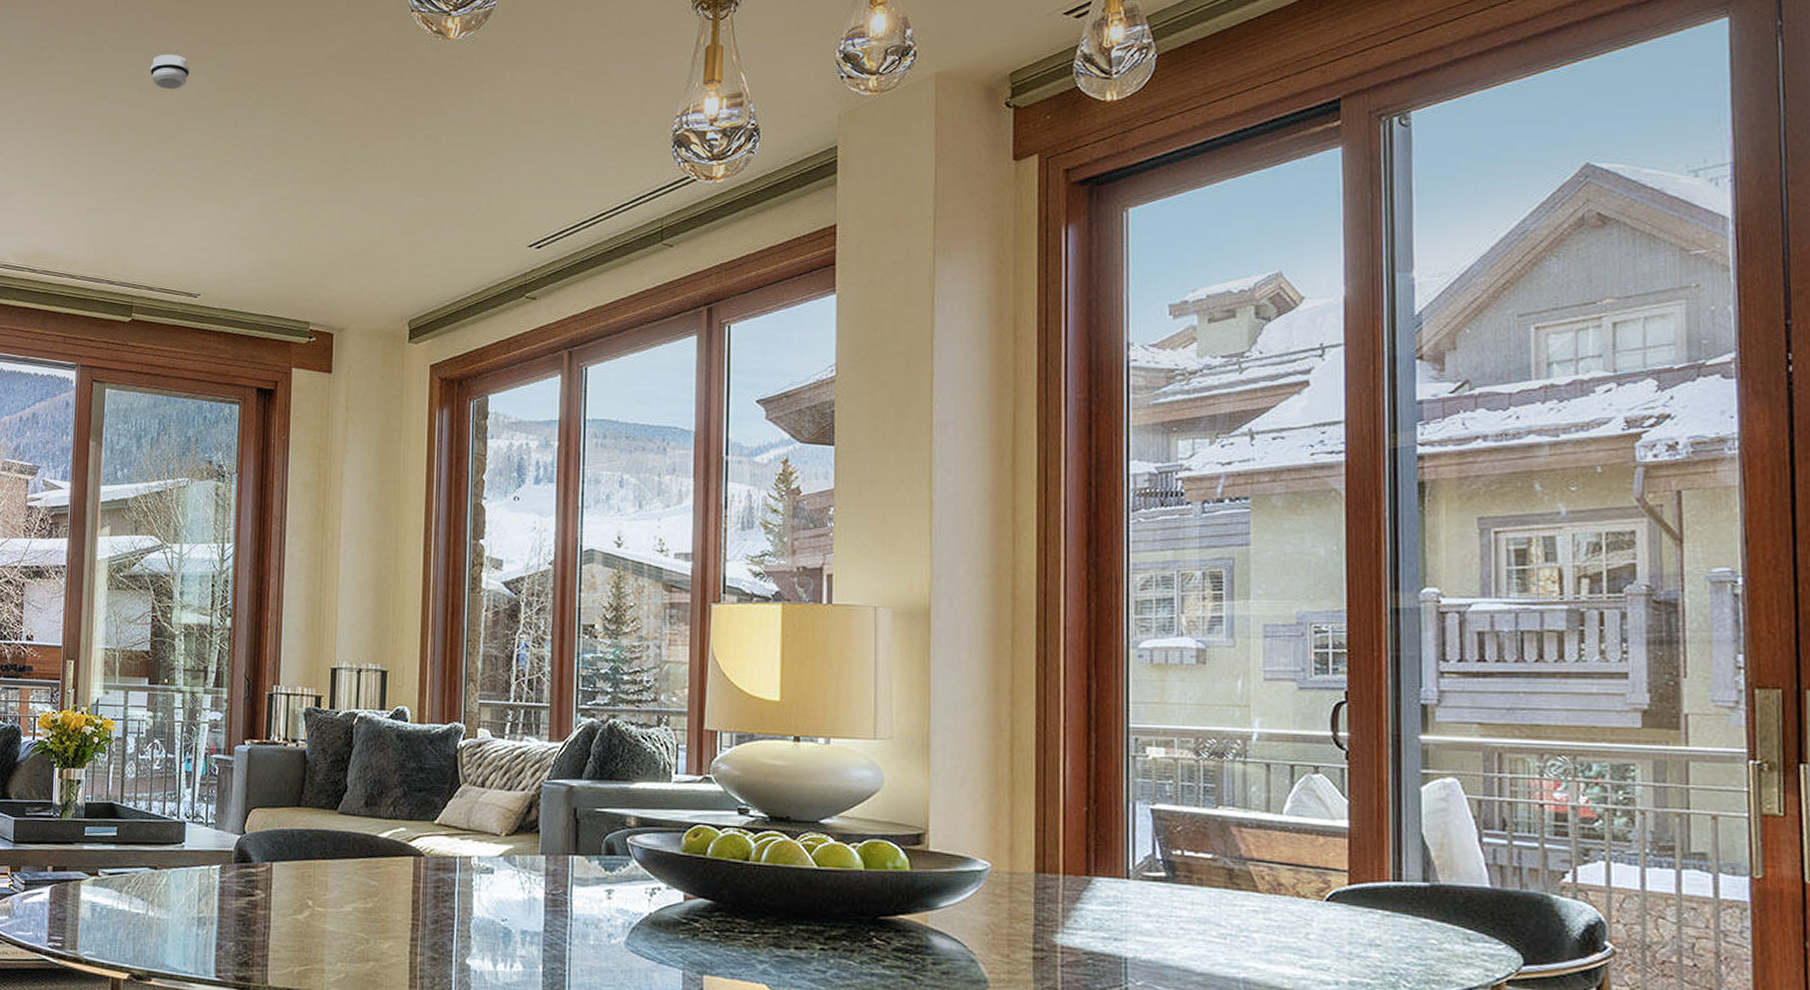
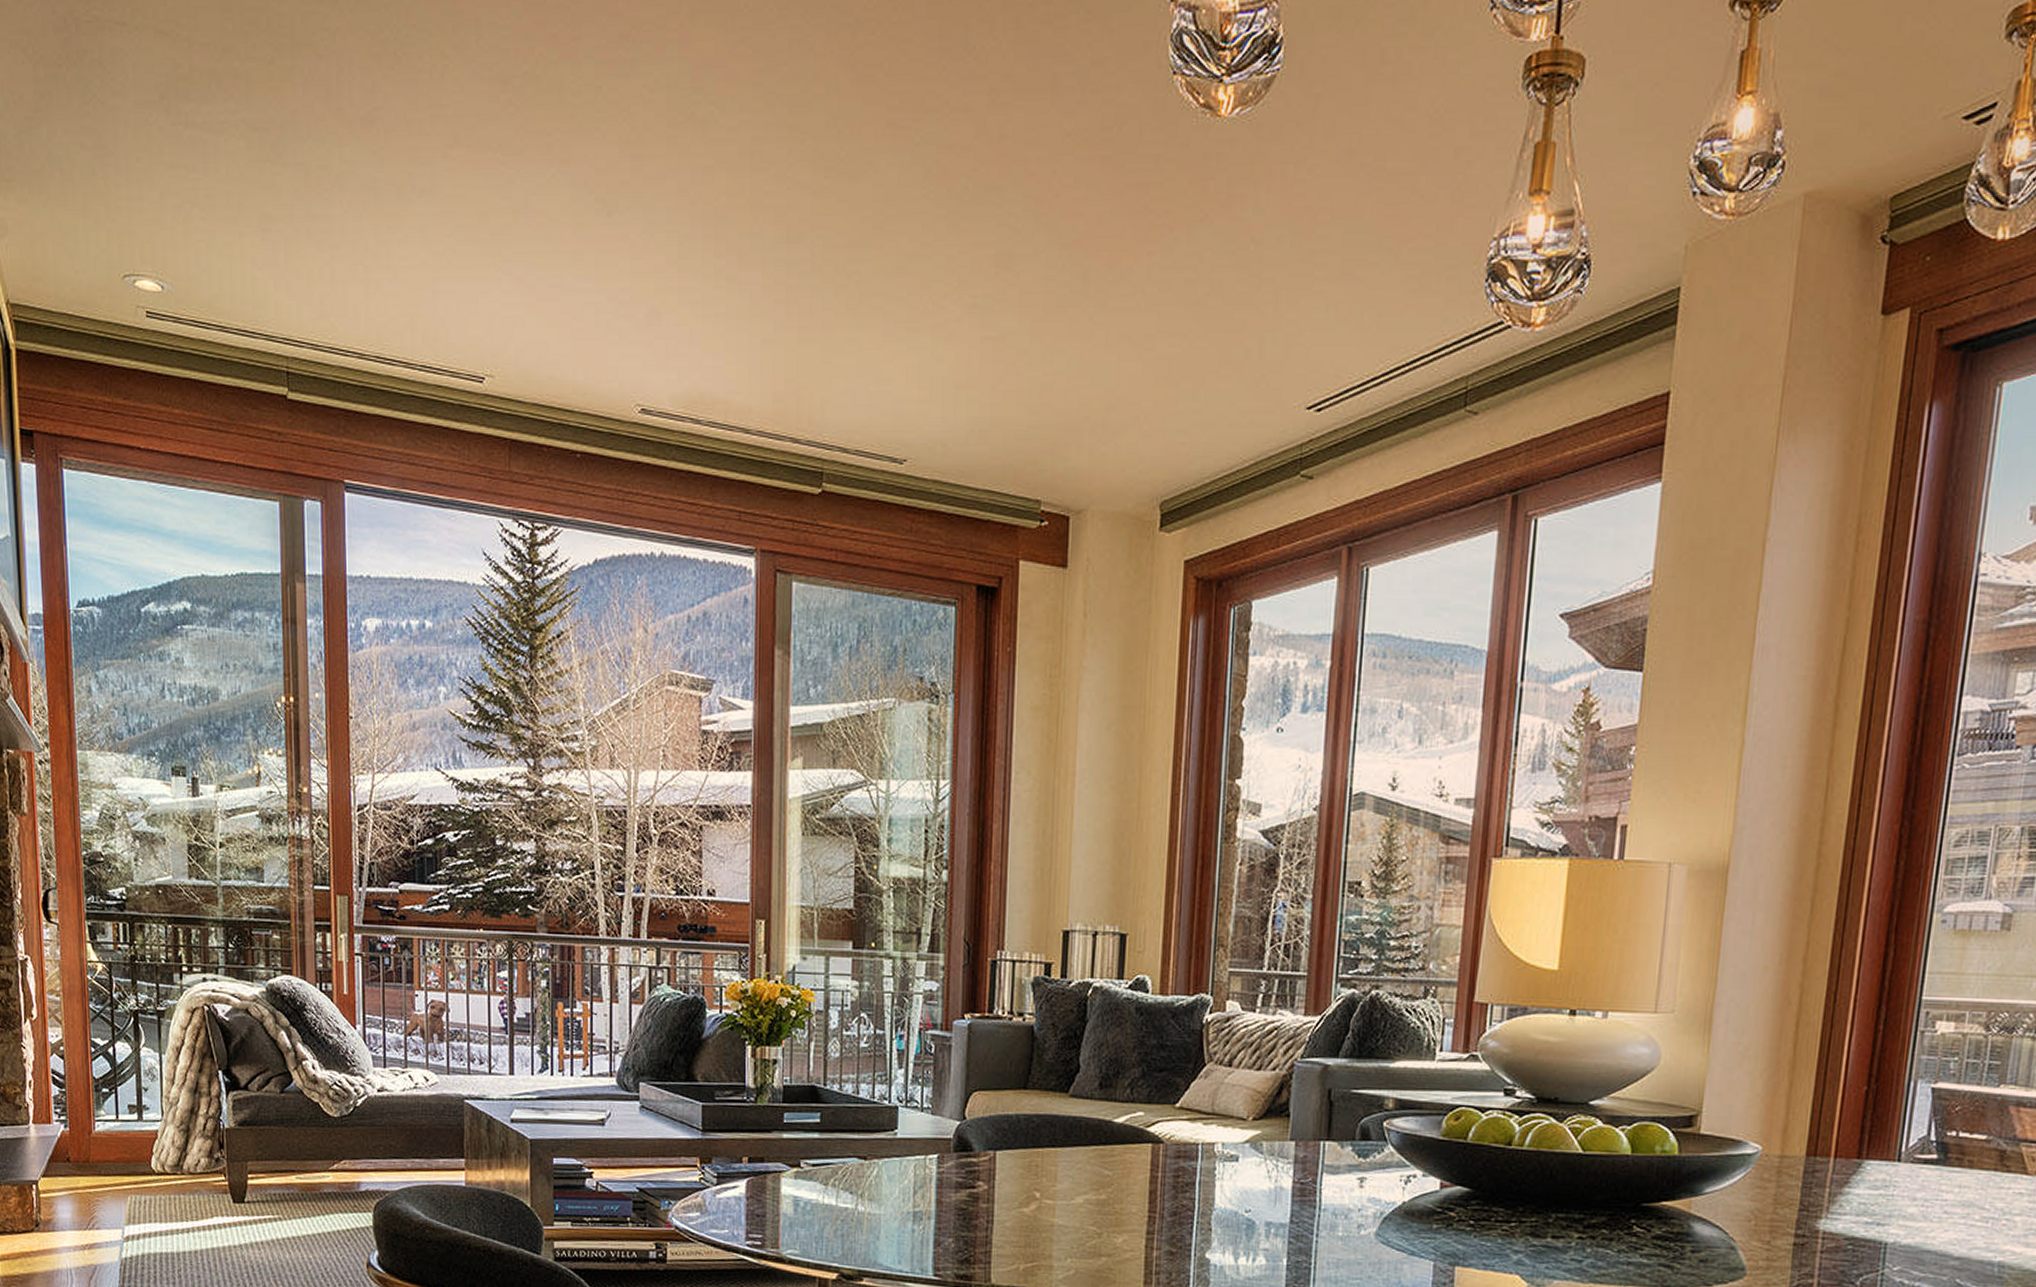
smoke detector: present [150,54,190,90] -> none [838,121,889,173]

